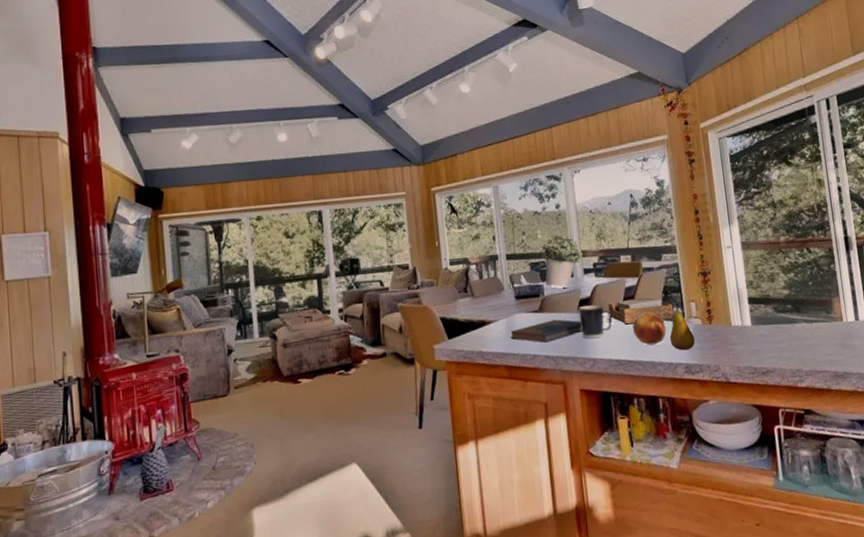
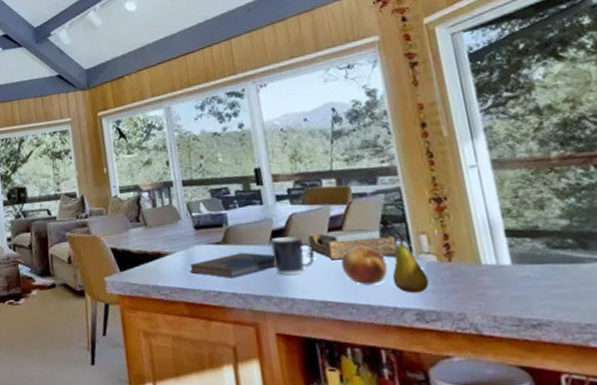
potted plant: present [540,235,584,289] -> none [222,157,275,218]

